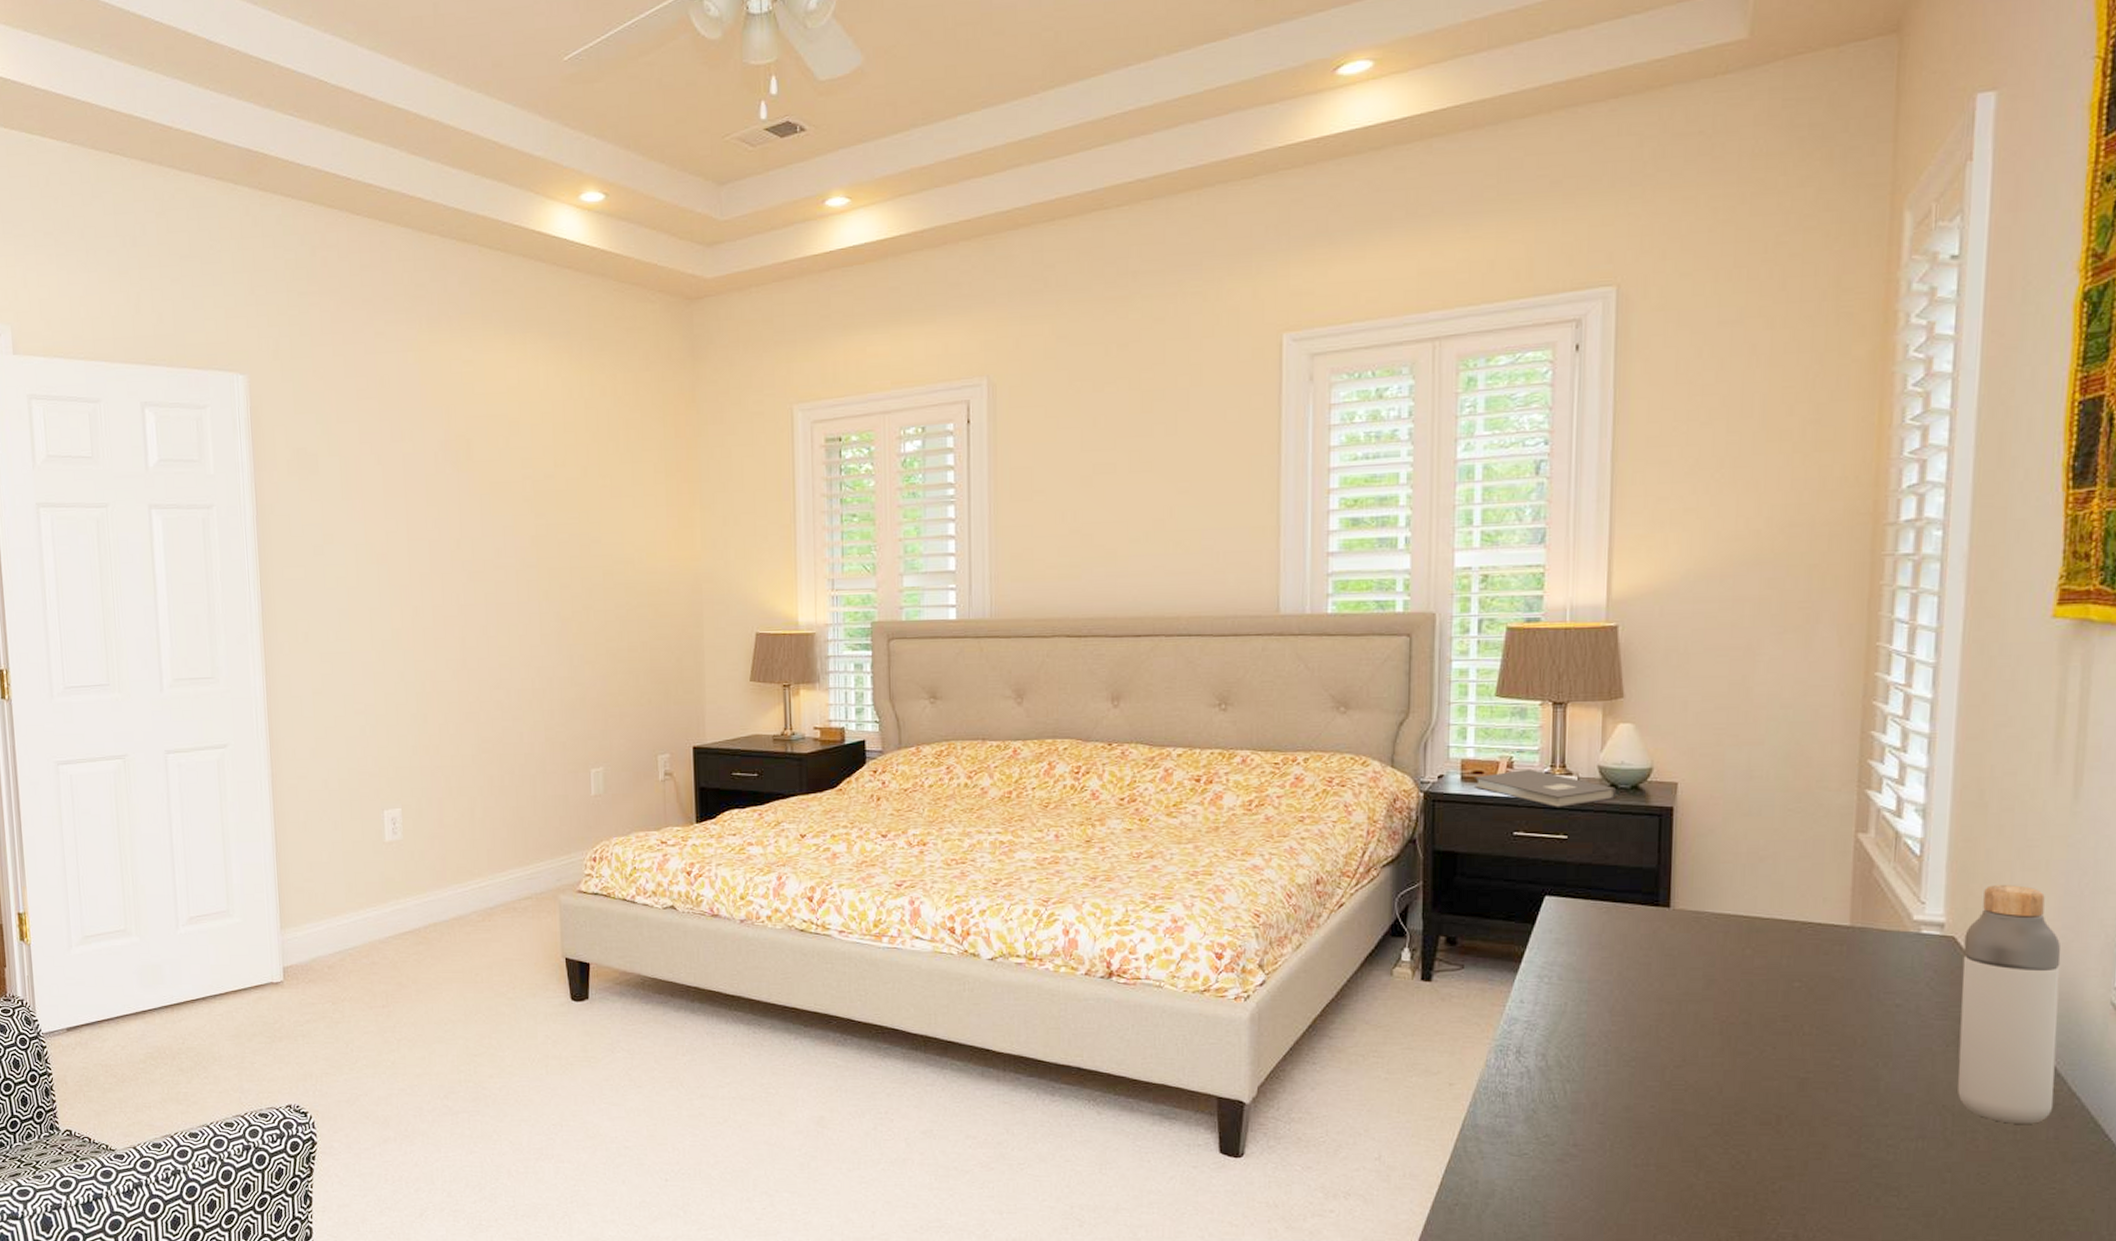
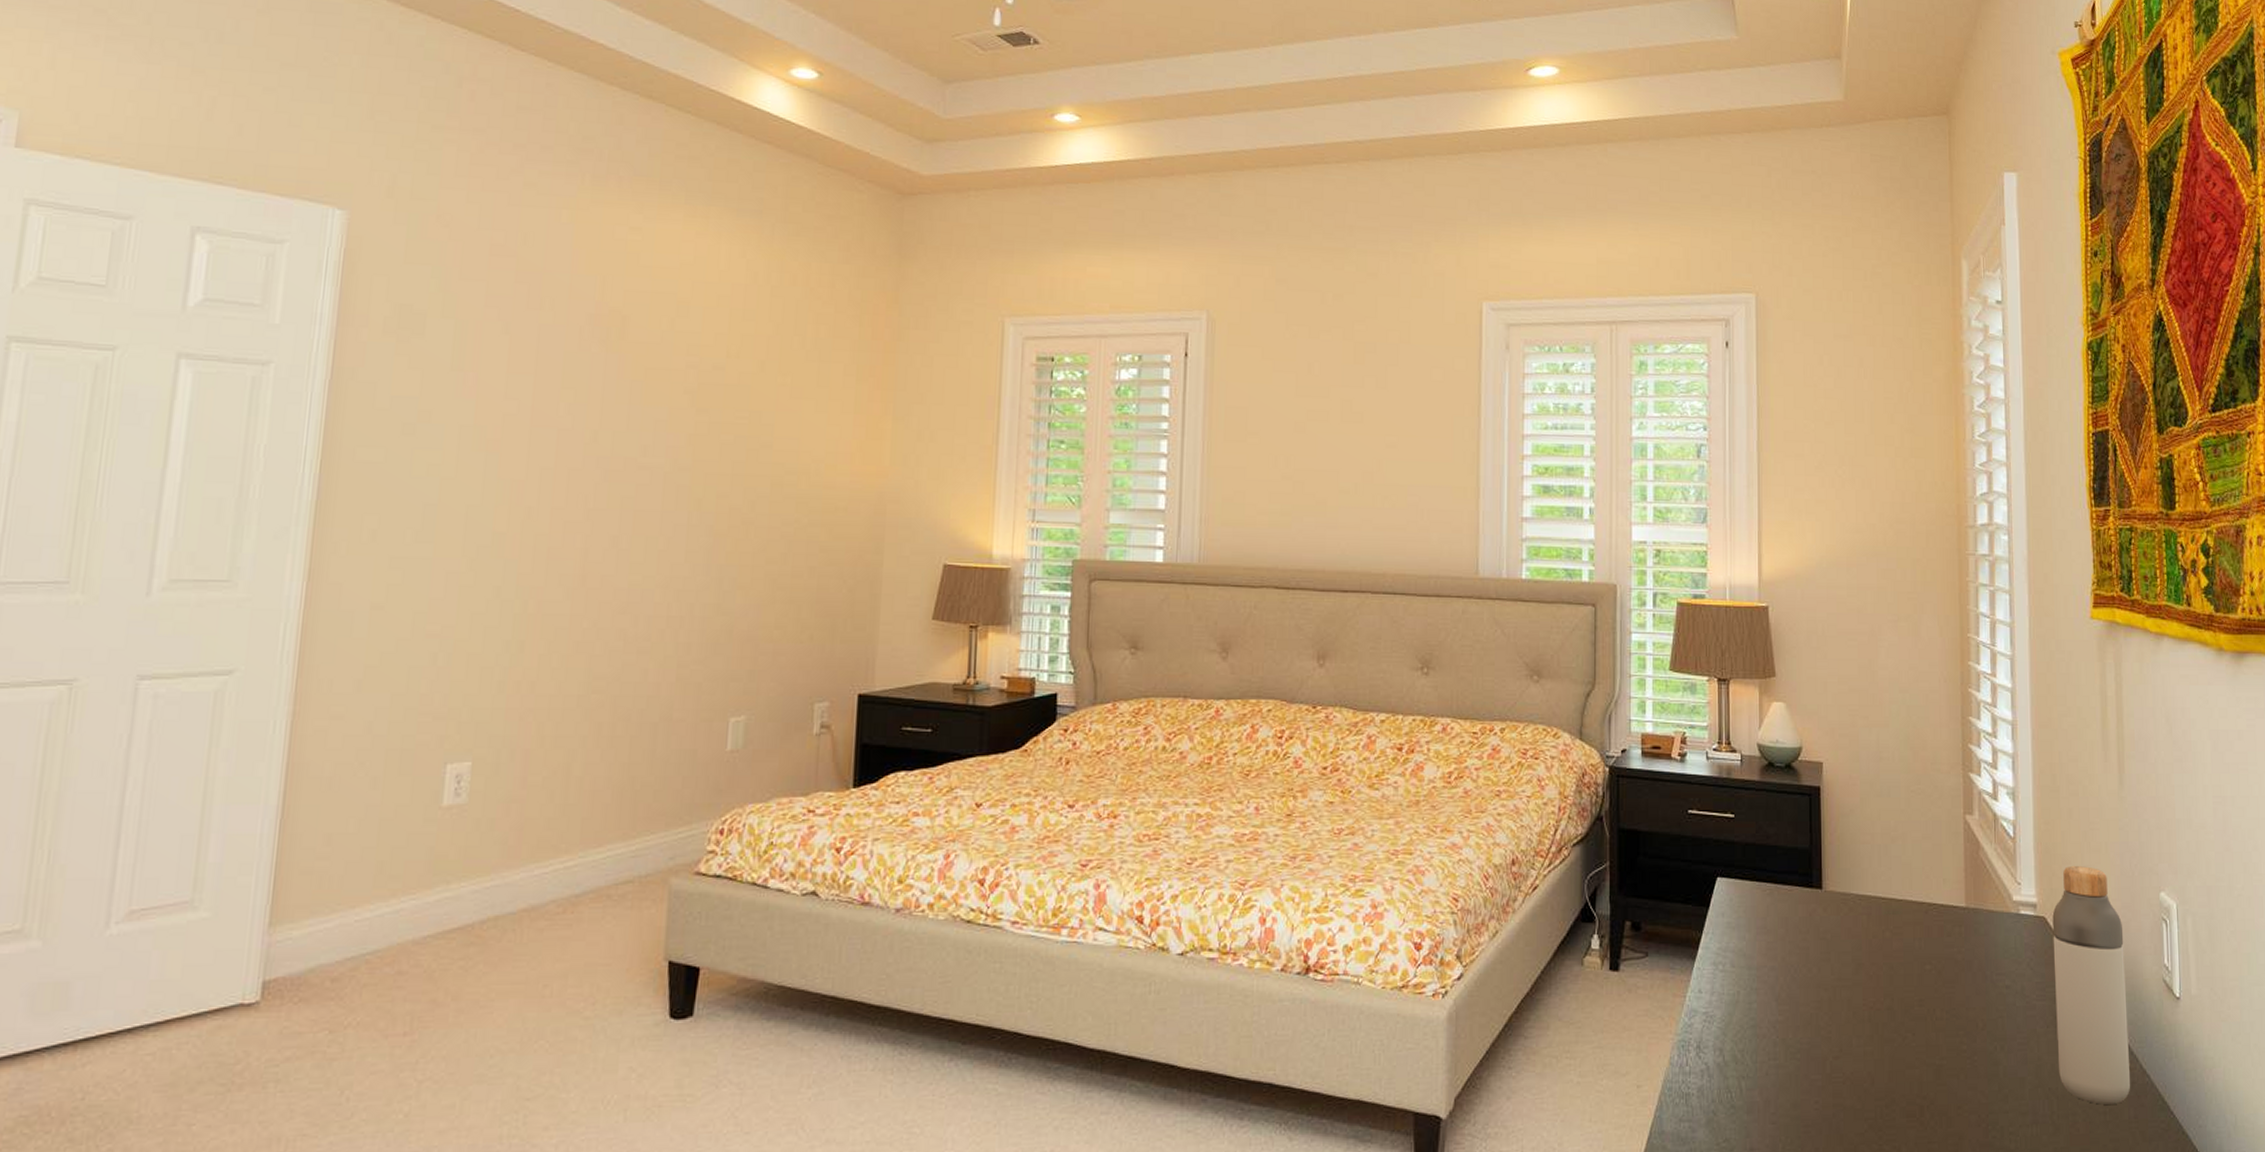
book: present [1475,768,1617,808] -> none [1654,745,1774,786]

